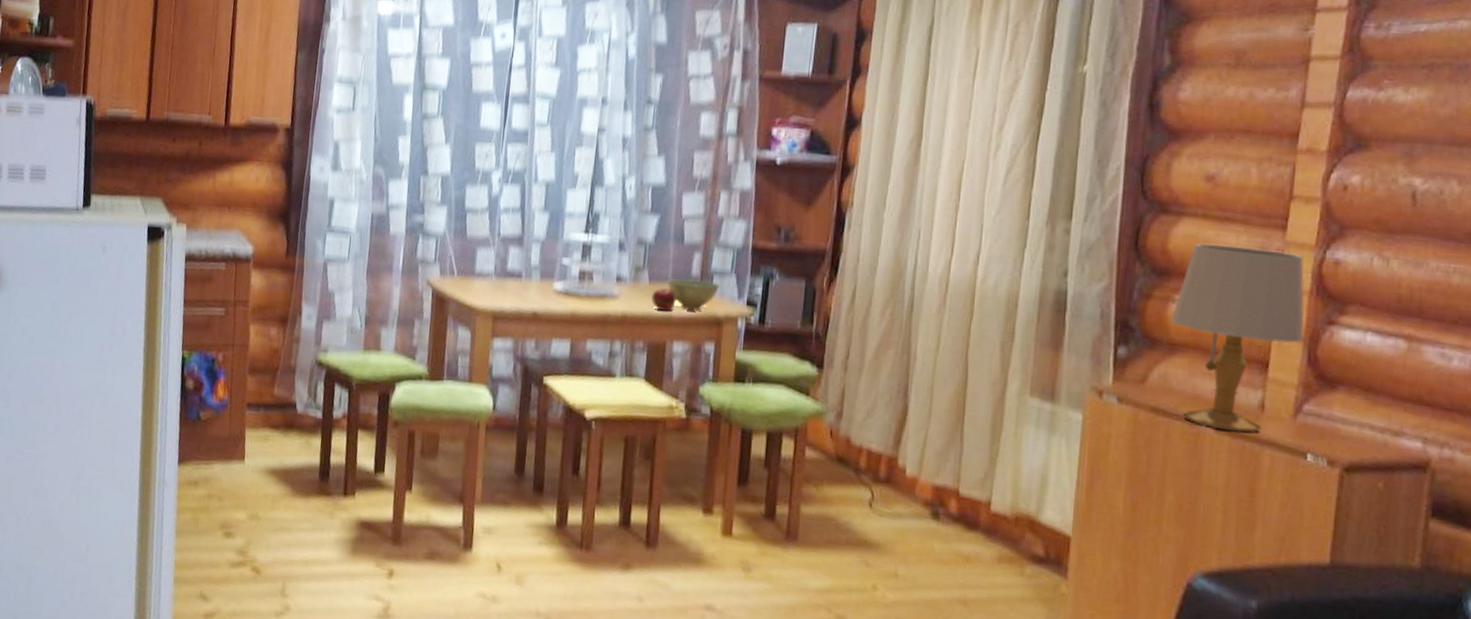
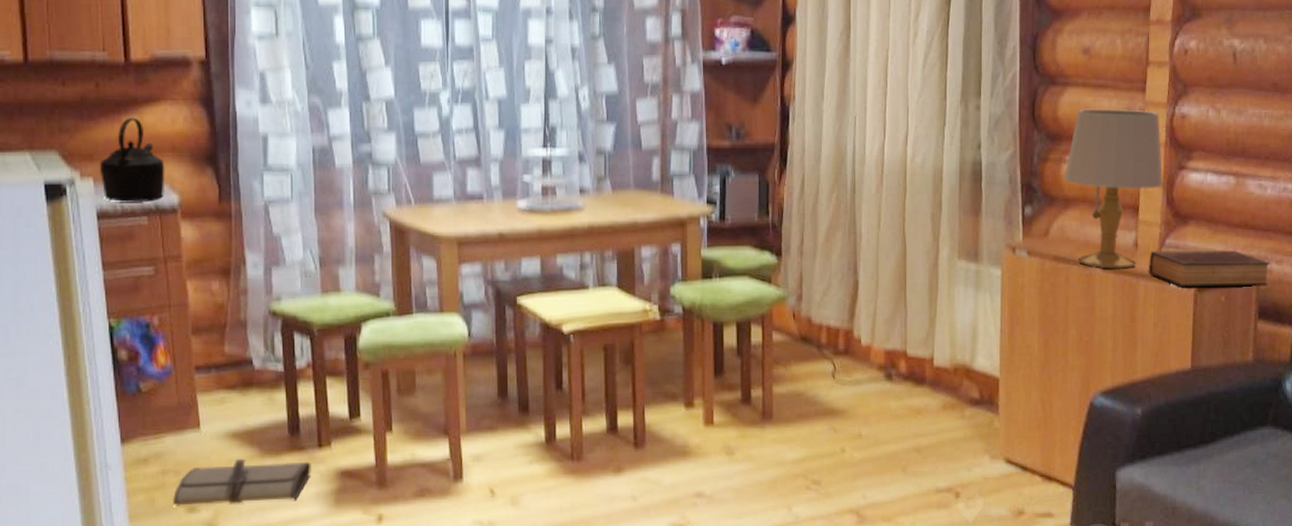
kettle: none [192,174,246,249] -> present [99,117,165,202]
tool roll: none [213,494,336,542] -> present [173,458,311,506]
fruit: present [651,288,677,311] -> none [616,195,641,218]
bowl: present [667,279,719,311] -> none [630,184,679,215]
book: none [1278,416,1453,479] -> present [1149,250,1271,288]

